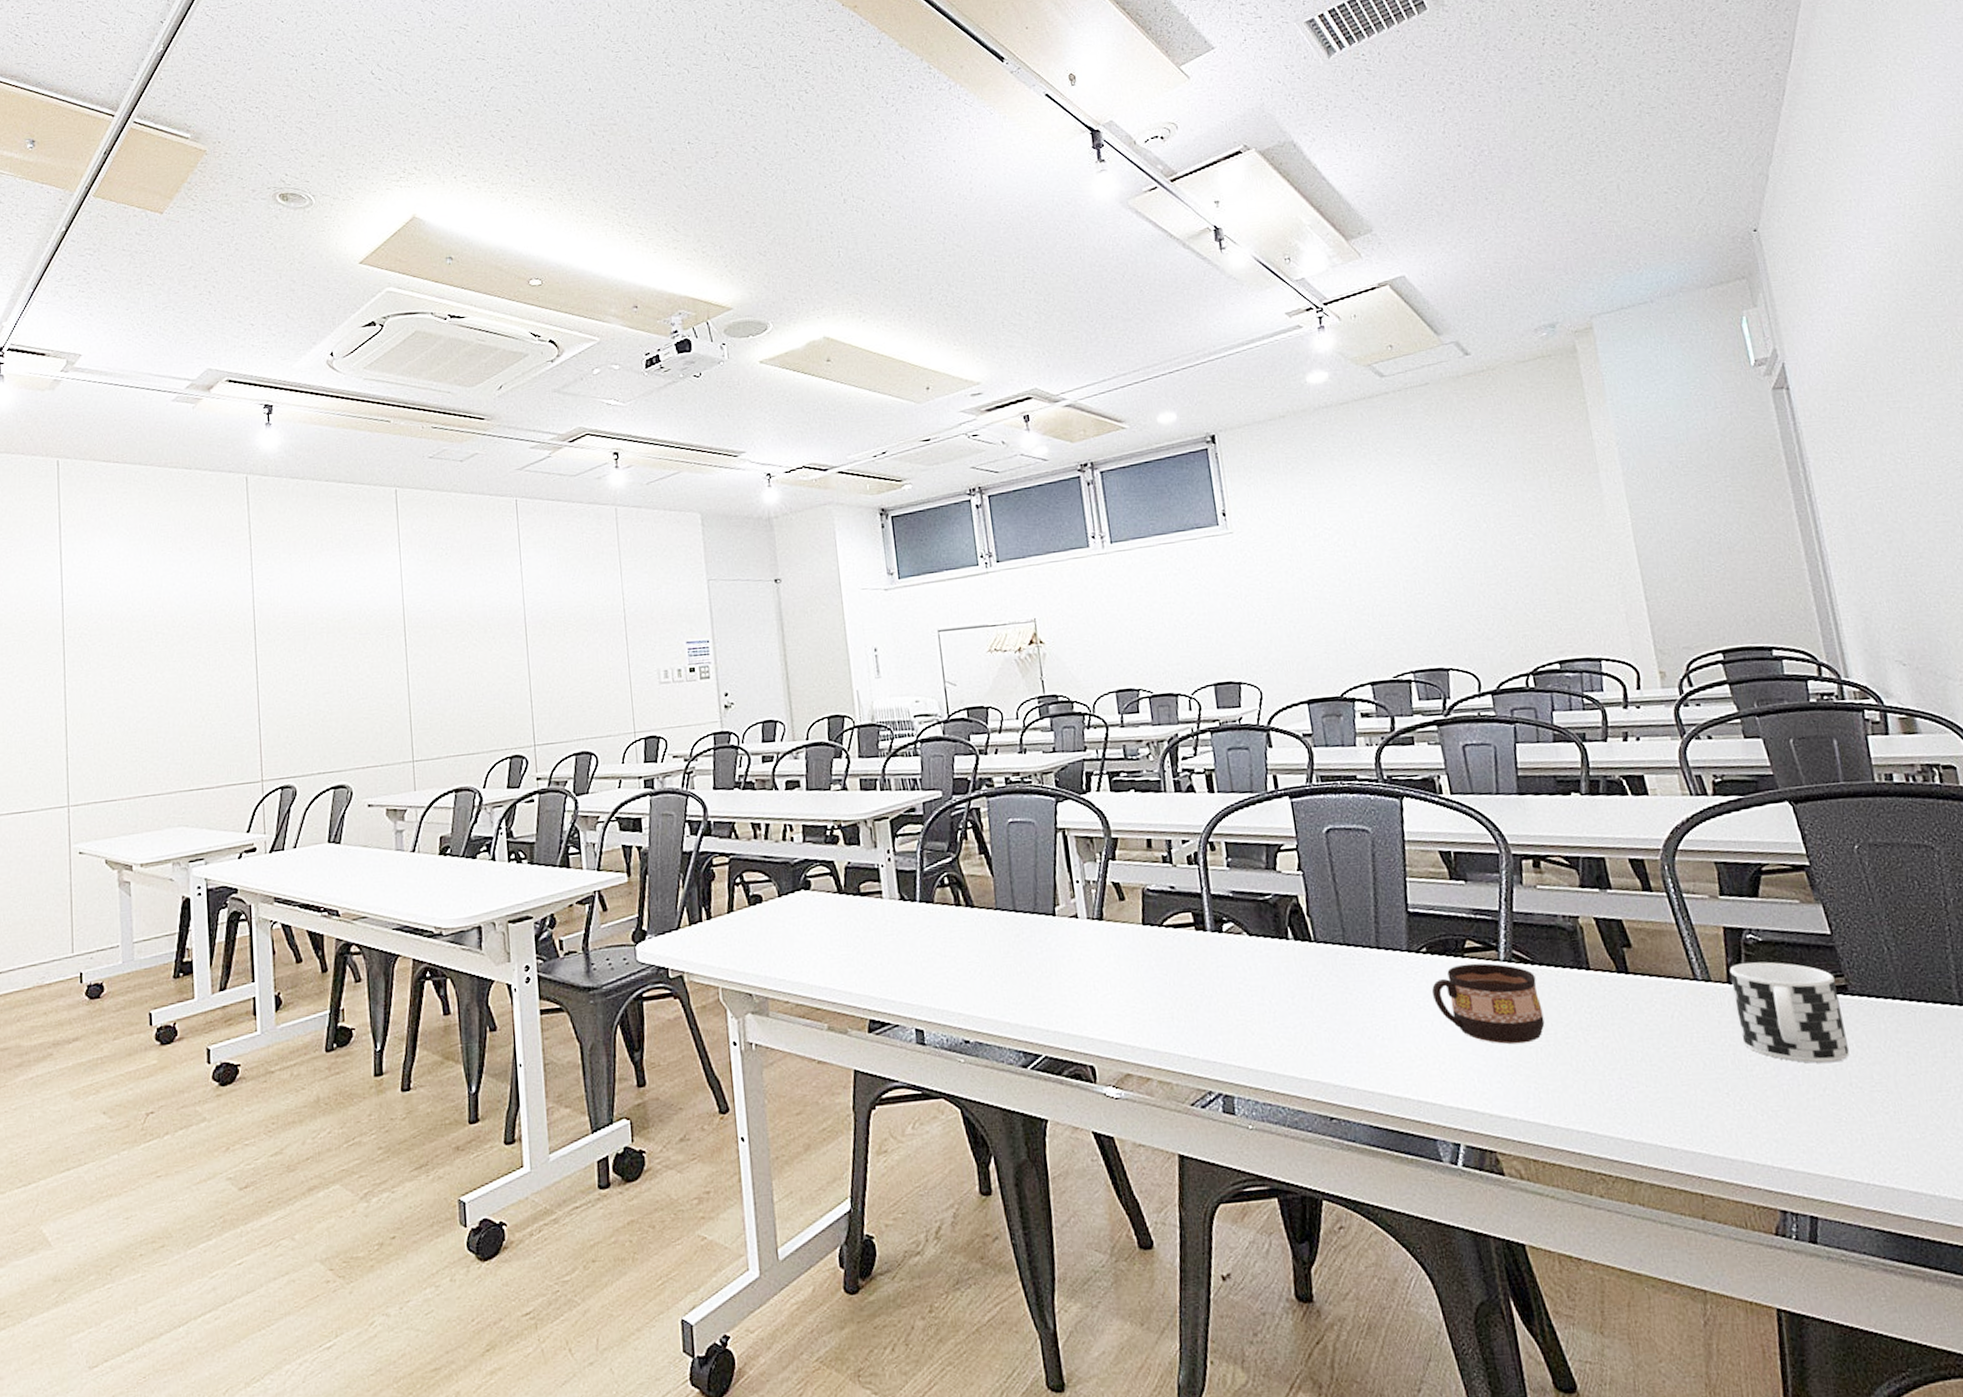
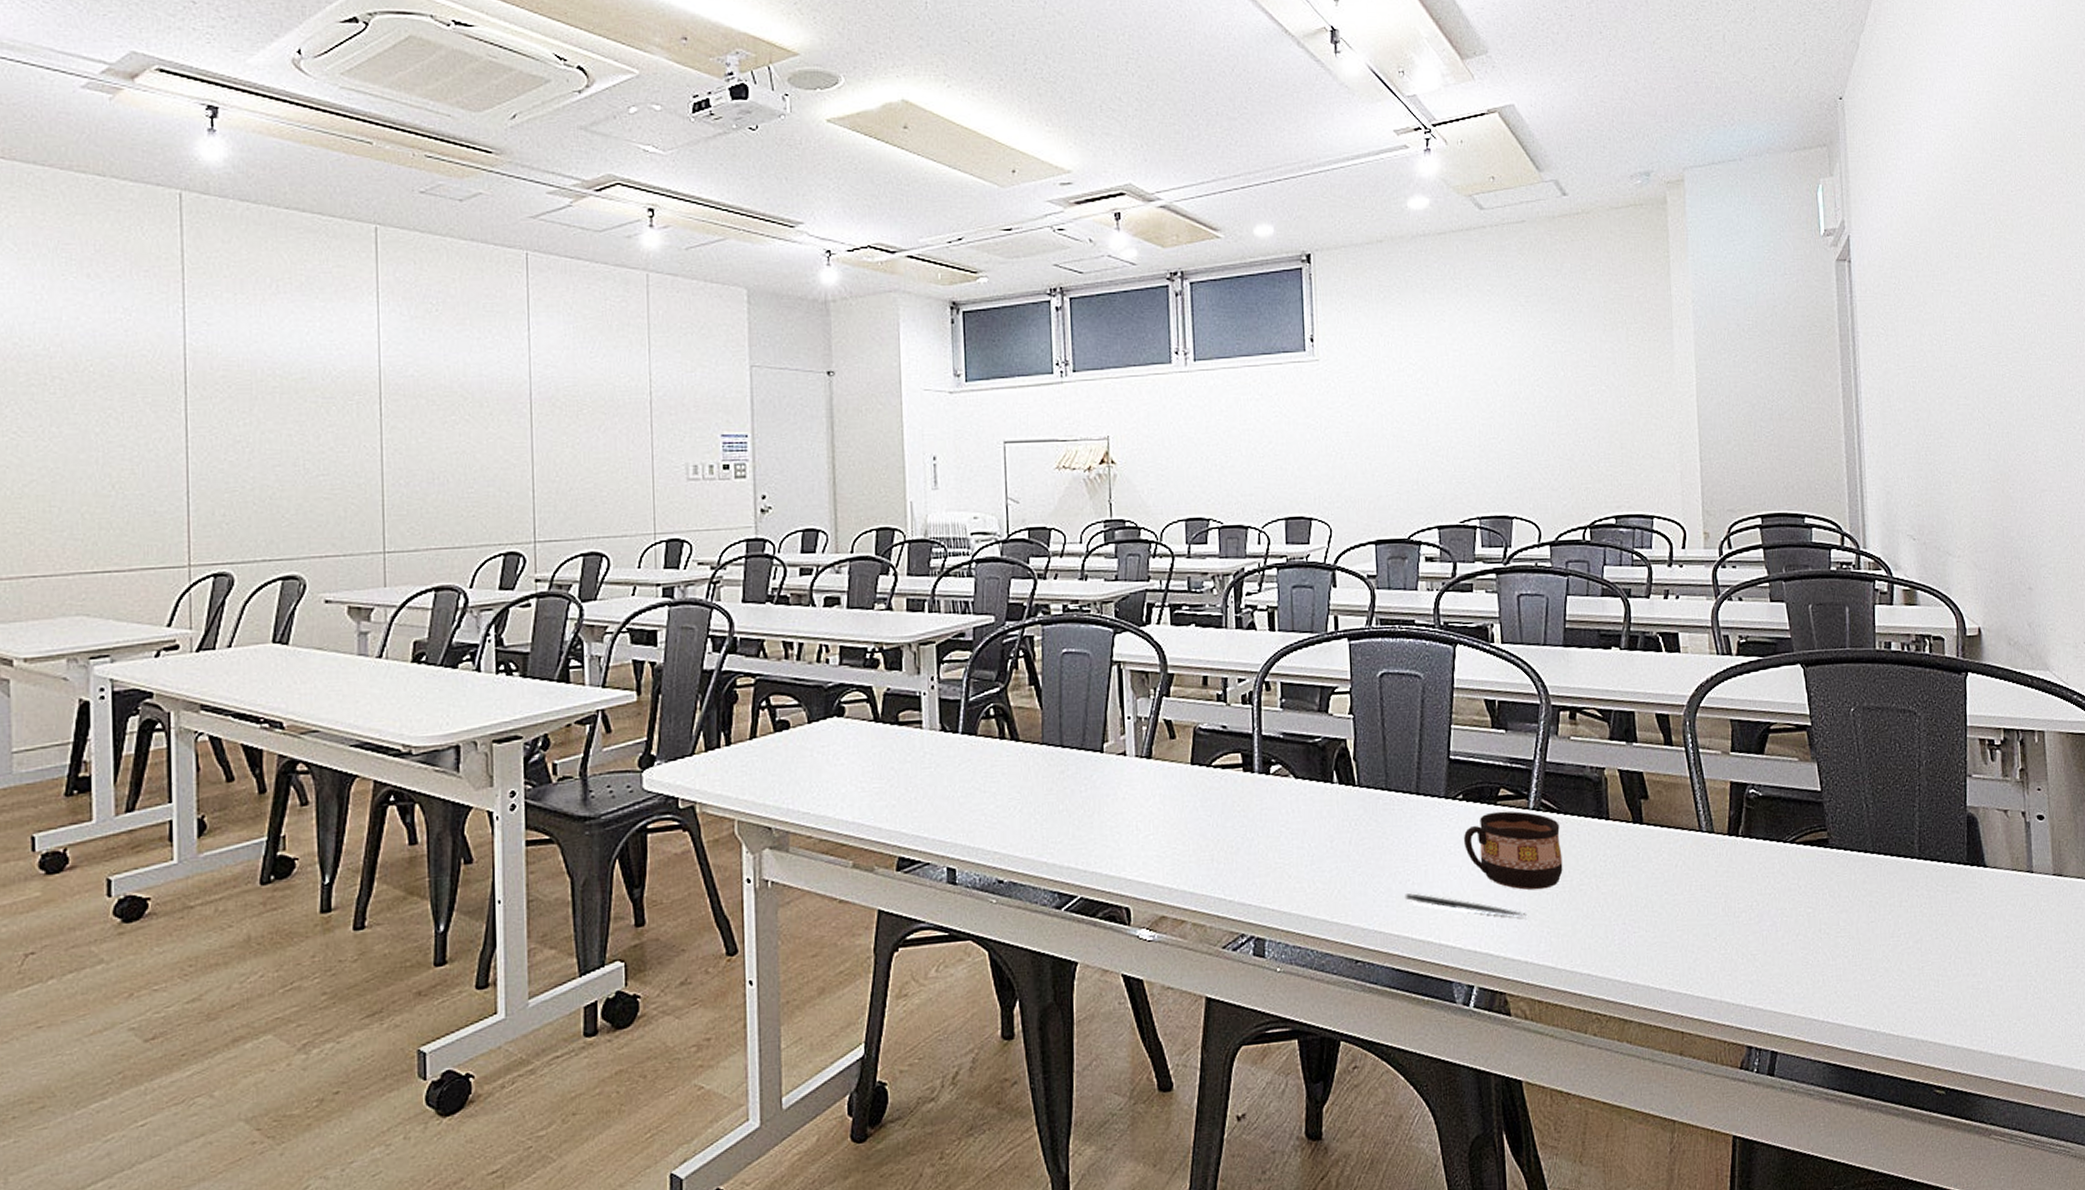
pen: none [1375,1048,1511,1073] -> present [1405,893,1528,918]
cup: present [1729,961,1850,1064] -> none [1731,815,1822,911]

